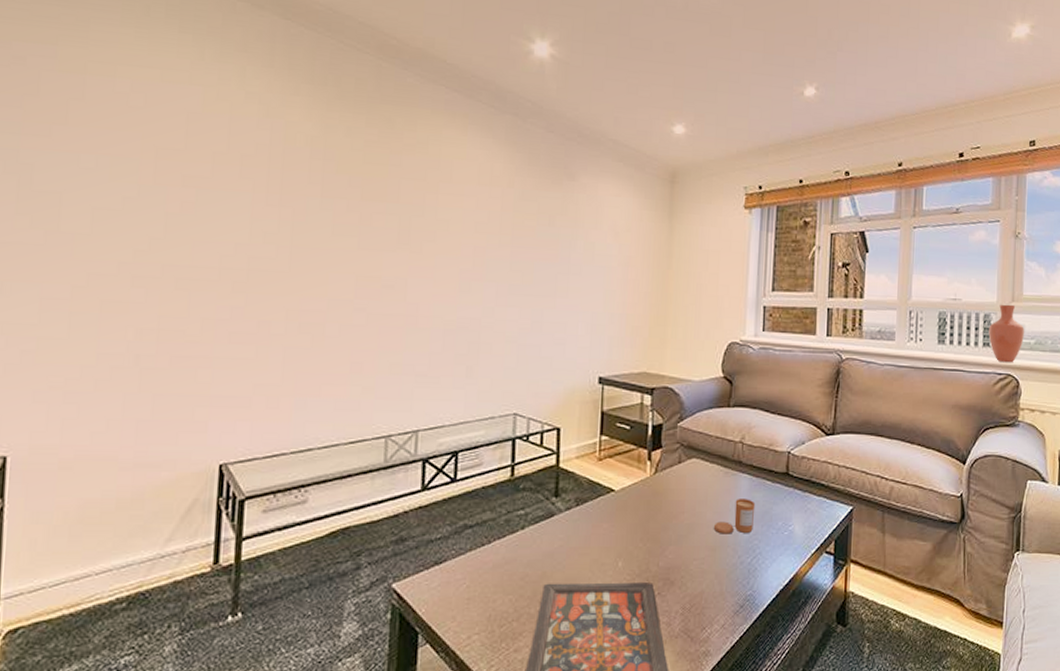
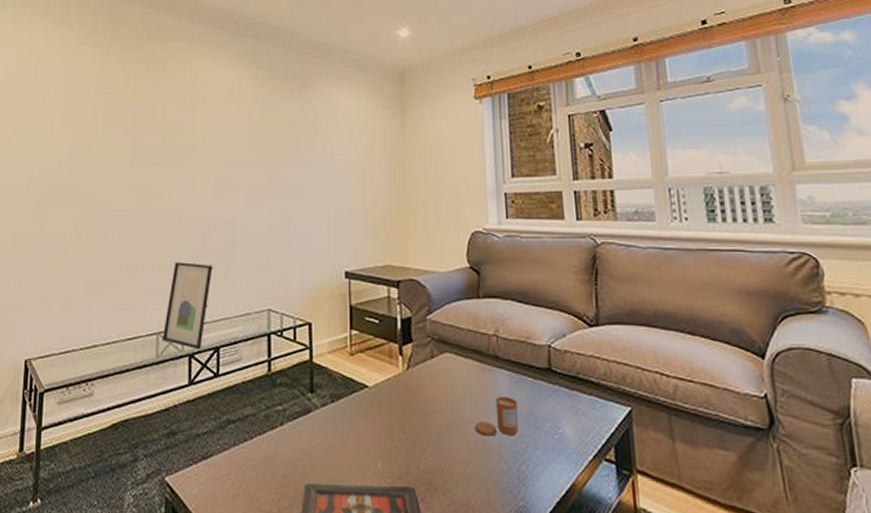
picture frame: none [391,360,455,455] -> present [162,262,214,350]
vase: present [988,304,1024,363] -> none [768,174,816,240]

